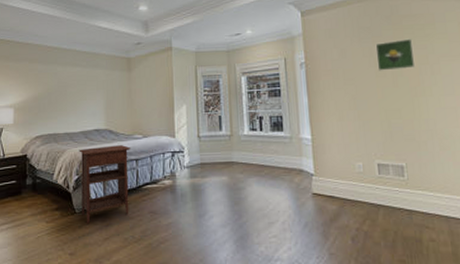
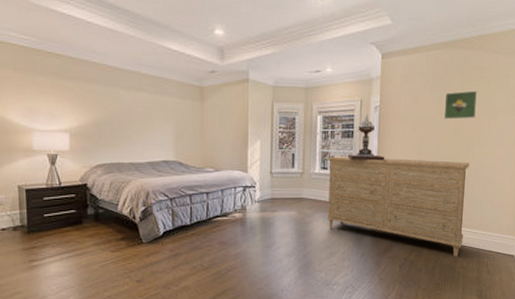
nightstand: present [79,145,131,224] -> none [145,178,202,254]
dresser: none [256,115,426,228] -> present [327,155,470,258]
decorative urn: none [277,71,318,120] -> present [347,114,385,161]

